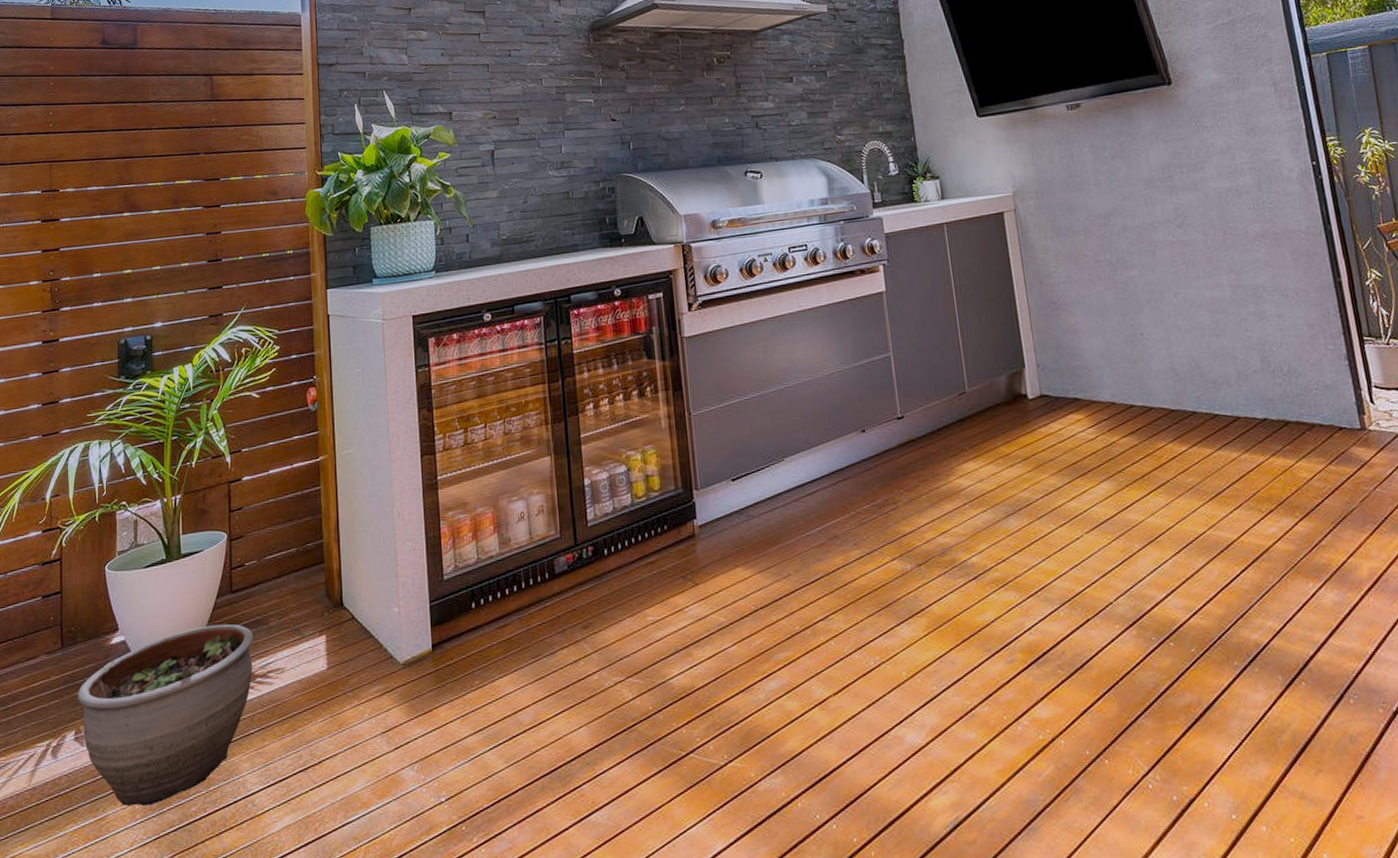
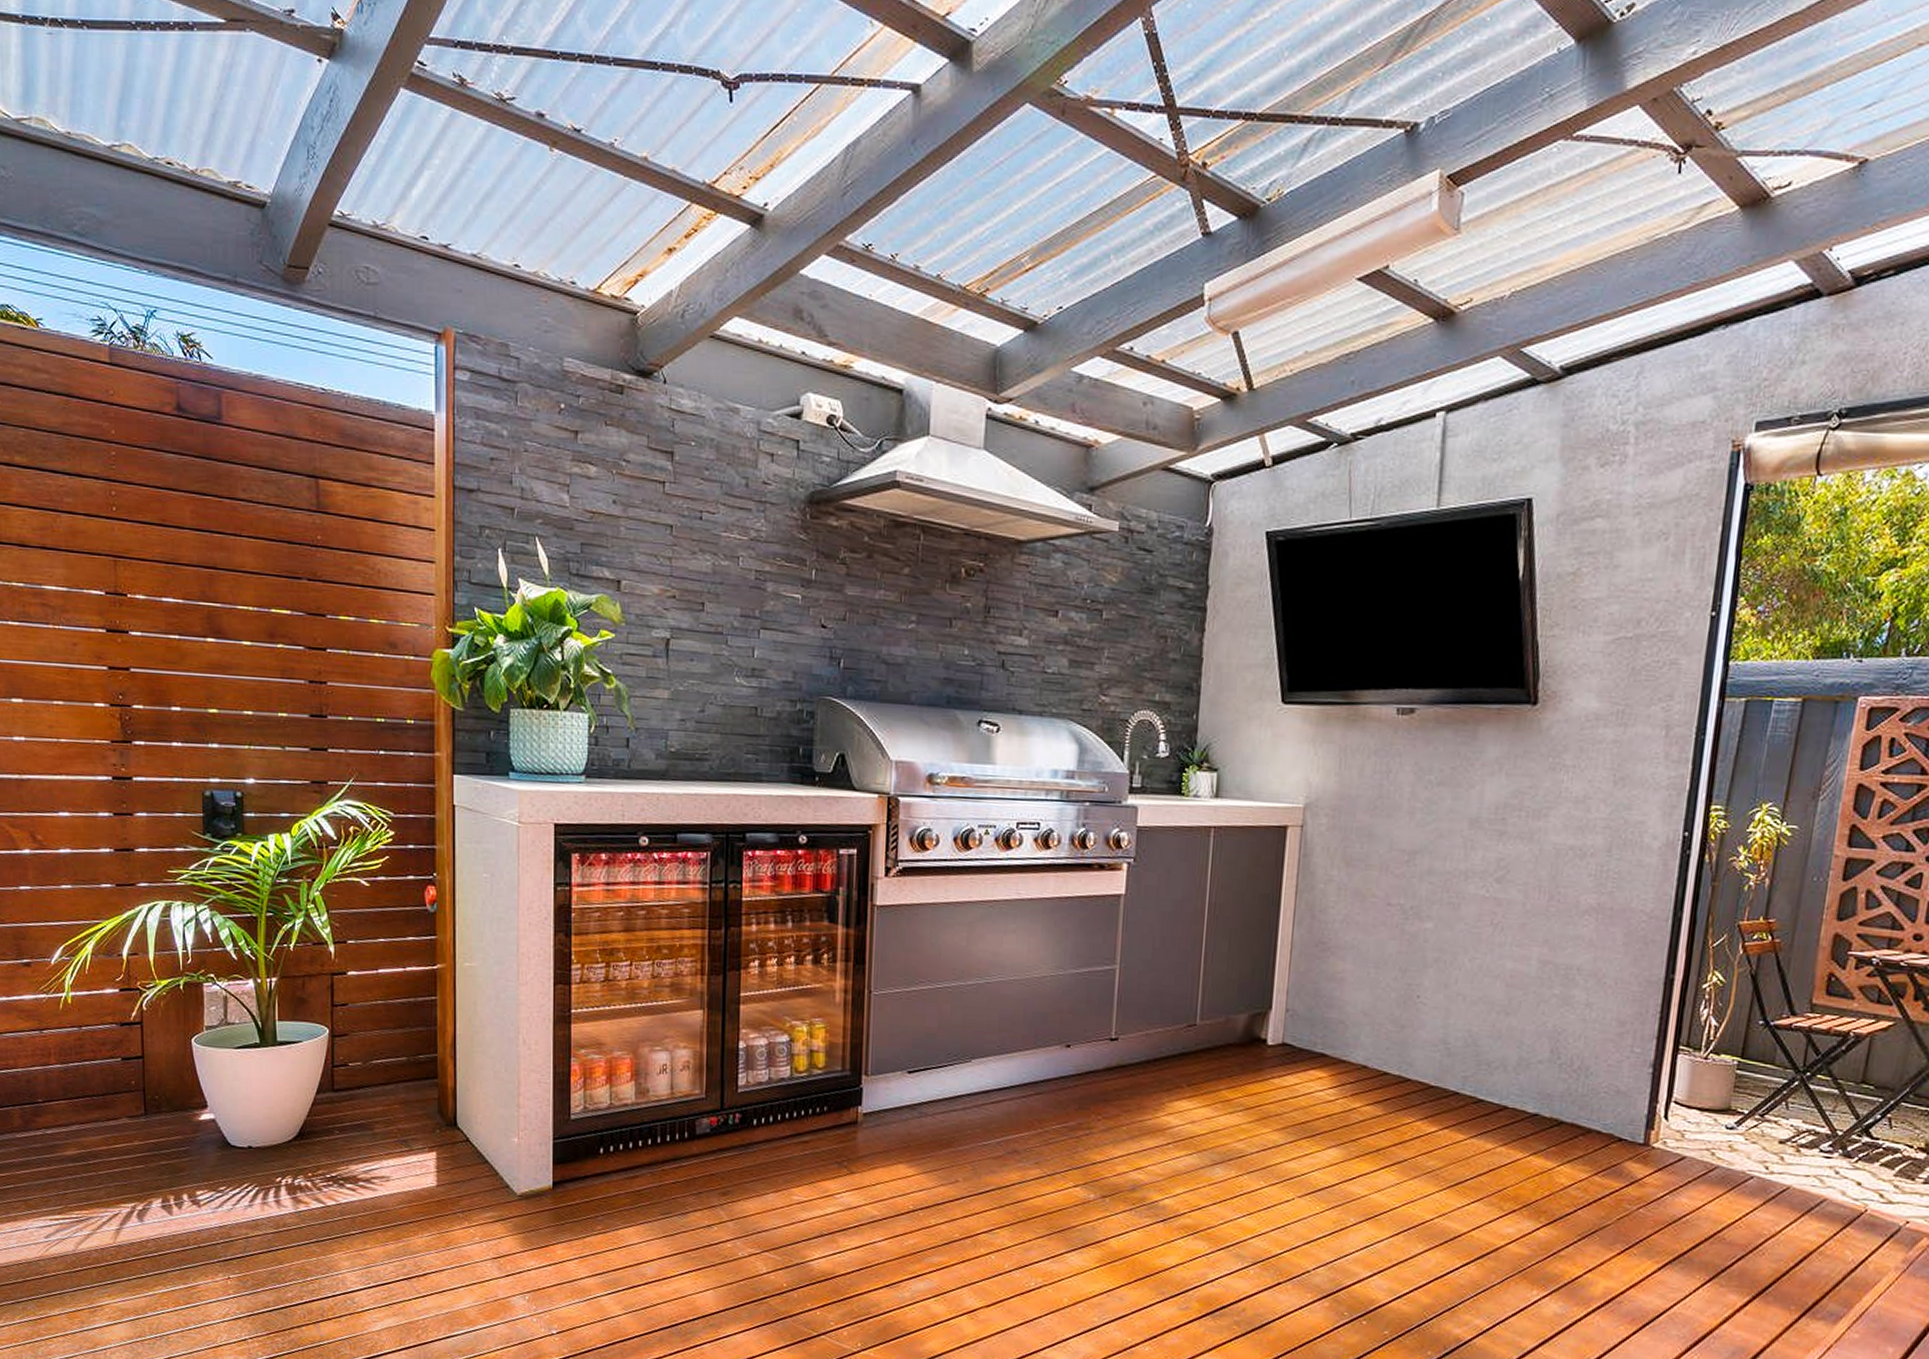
planter pot: present [77,624,254,807] -> none [163,1119,357,1284]

